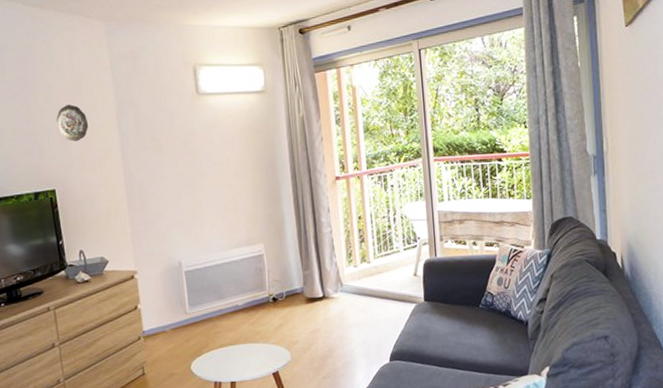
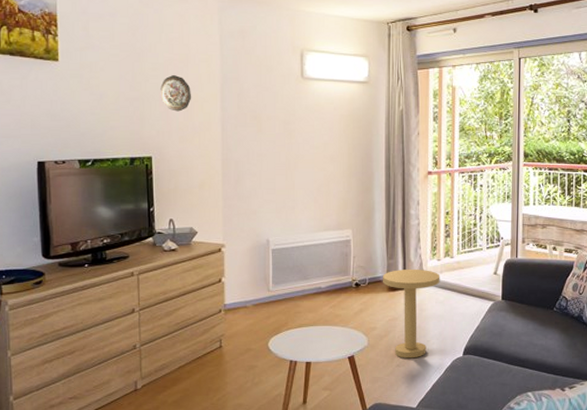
side table: none [300,277,359,370] -> present [383,268,440,358]

